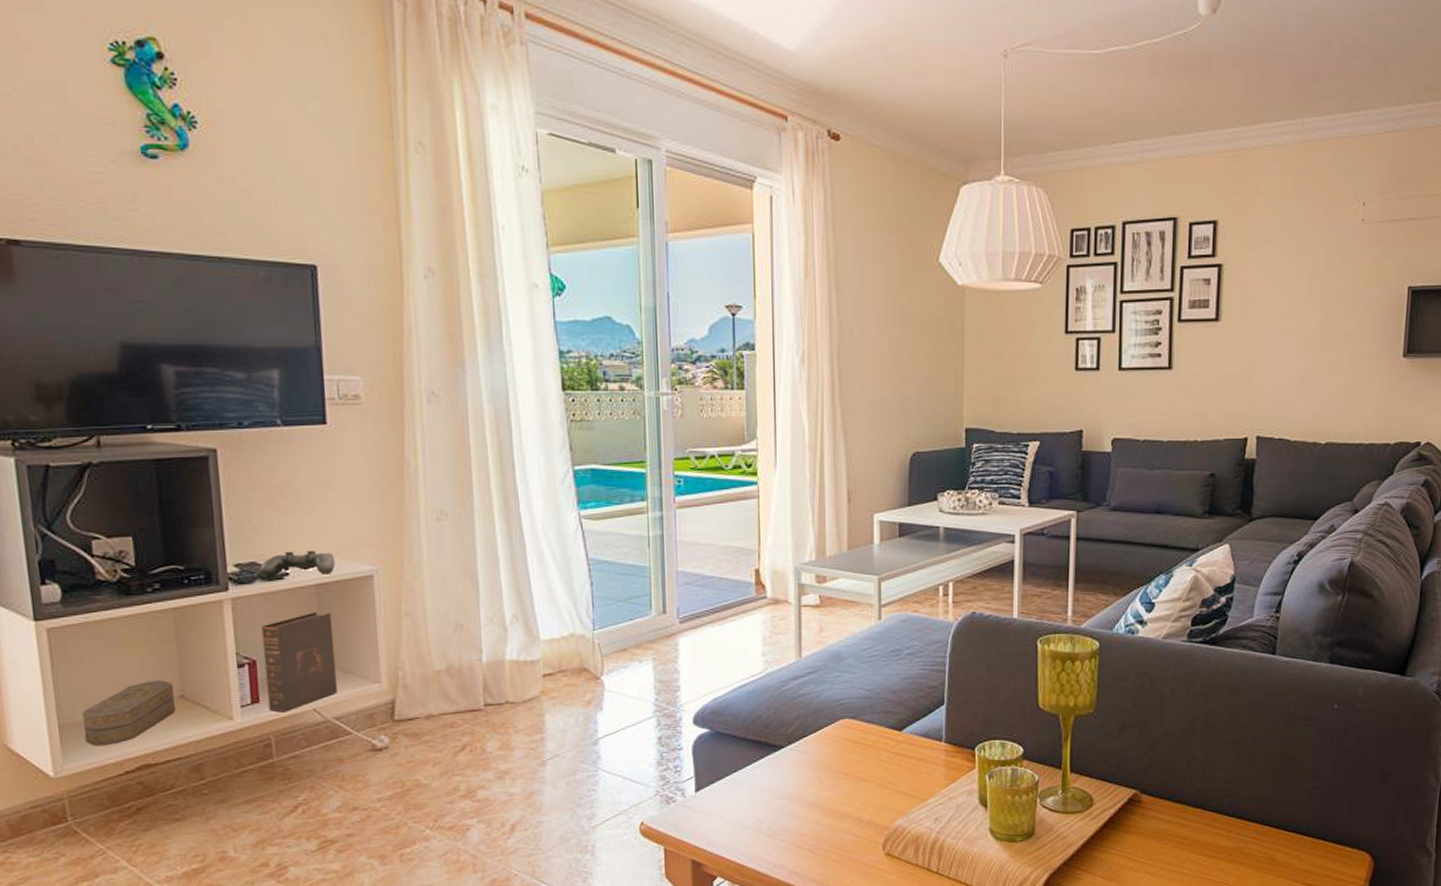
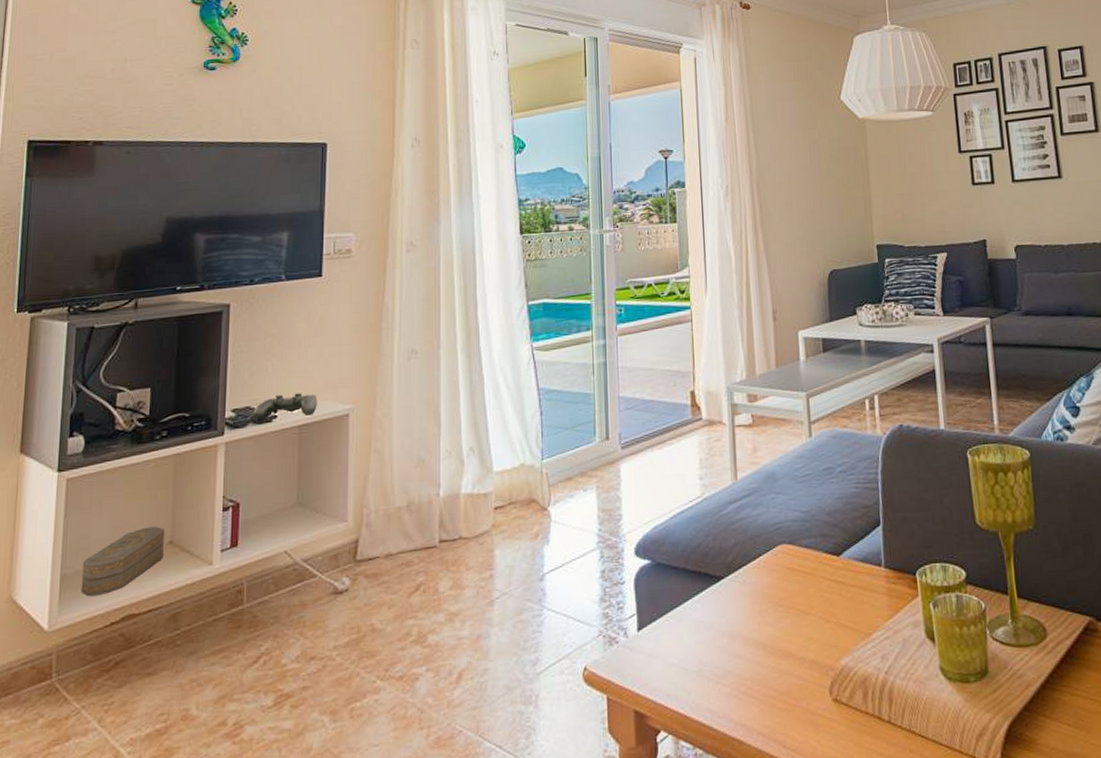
bible: present [261,611,337,713] -> none [245,452,309,556]

